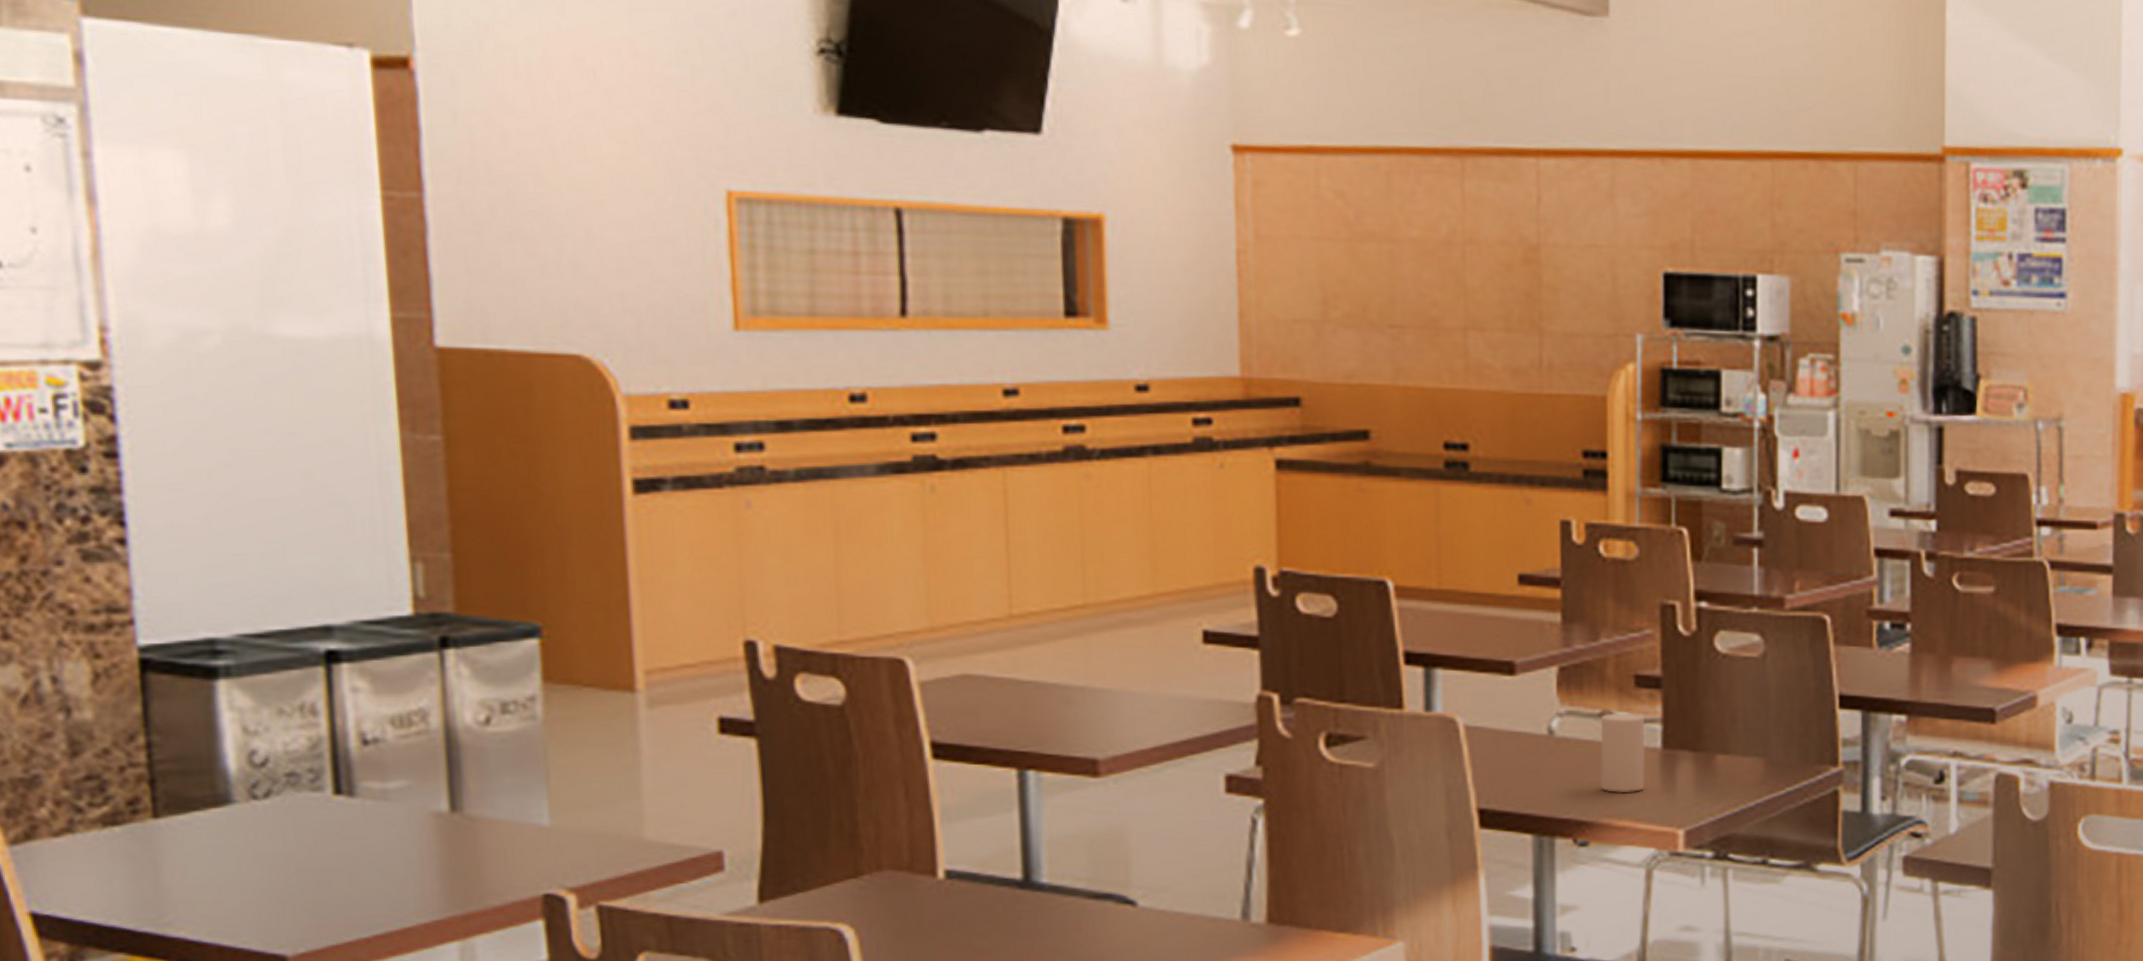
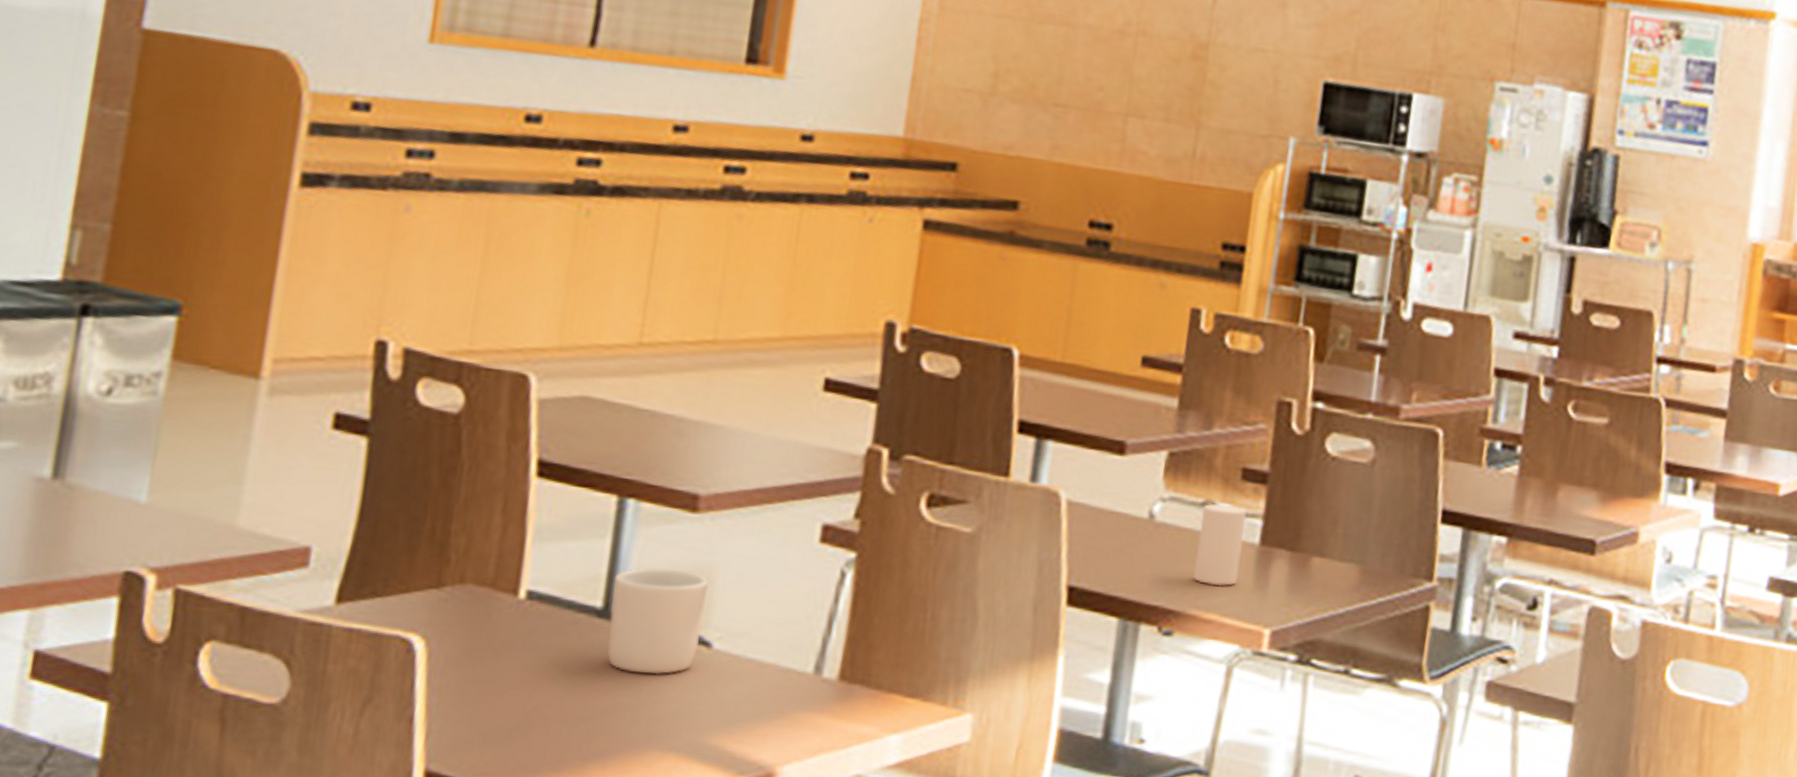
mug: none [1029,834,1125,938] -> present [607,567,710,675]

